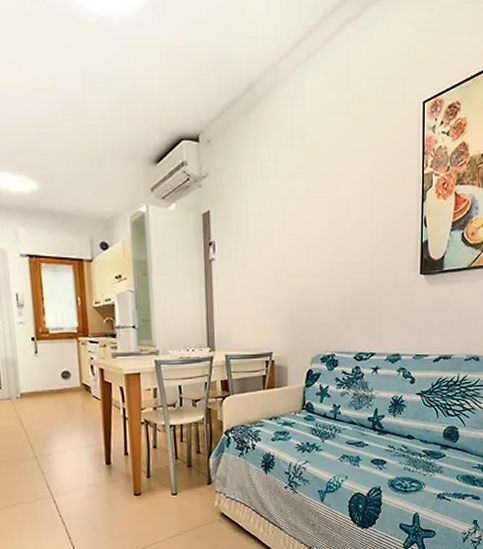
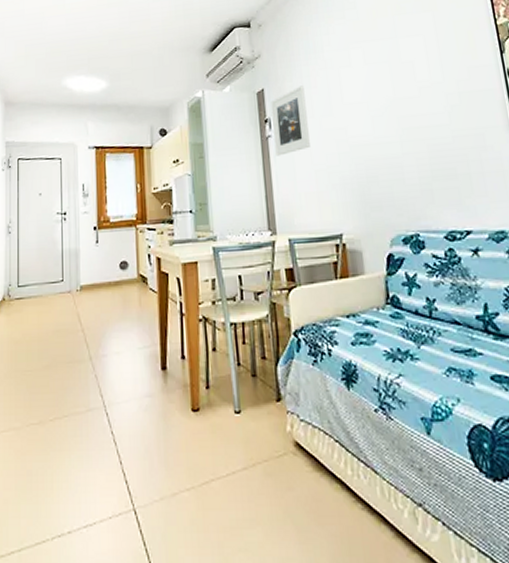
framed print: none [216,211,250,279] -> present [270,85,310,156]

